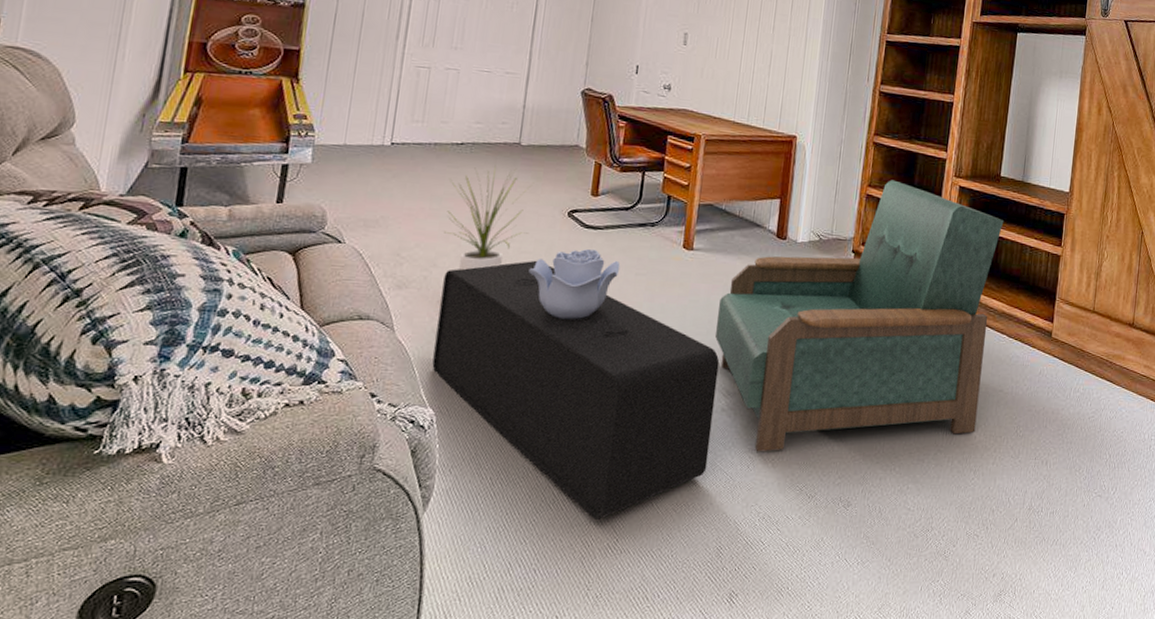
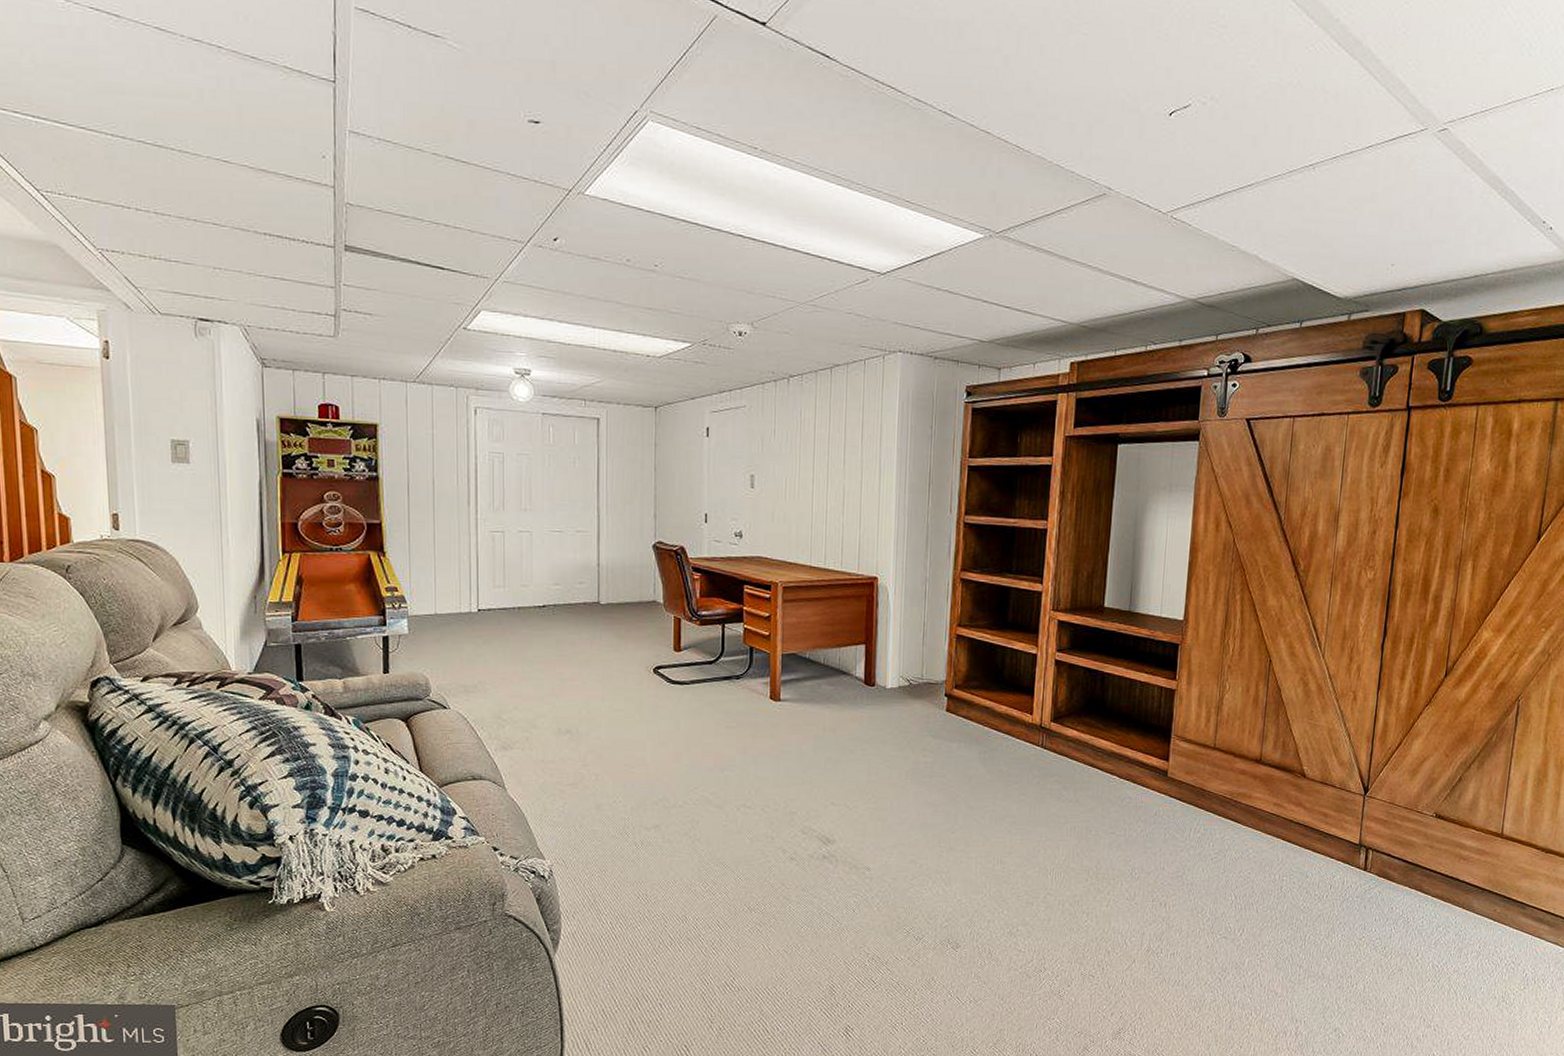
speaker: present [432,260,720,520] -> none [544,717,817,960]
house plant: present [444,166,528,270] -> none [538,627,617,730]
decorative bowl: present [529,249,621,320] -> none [622,704,710,774]
armchair: present [715,180,1004,452] -> none [811,618,1110,897]

